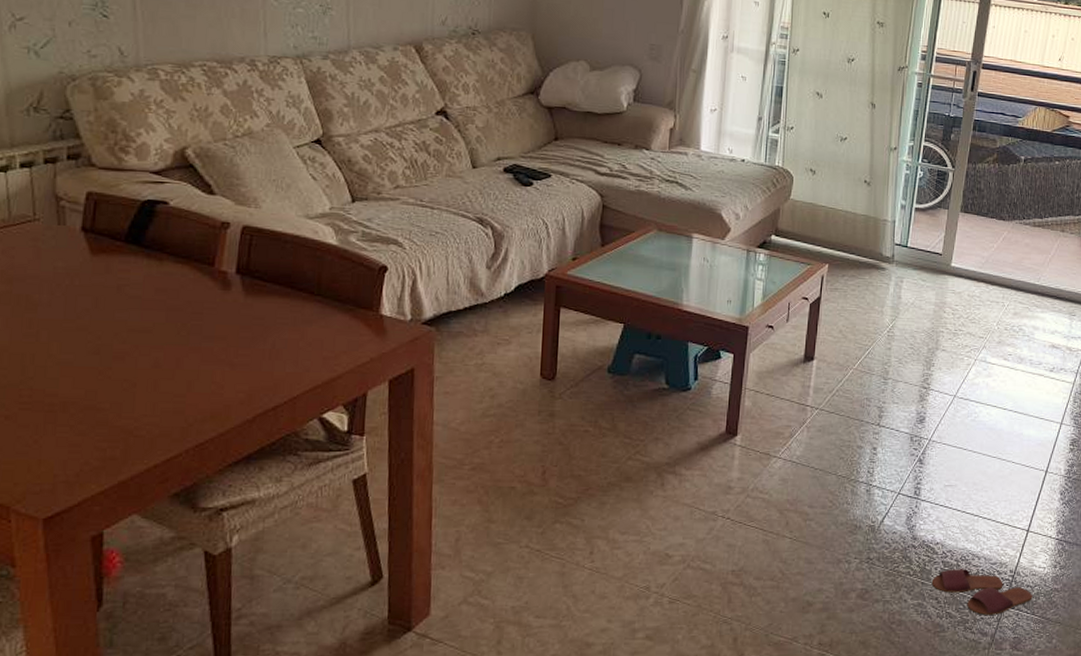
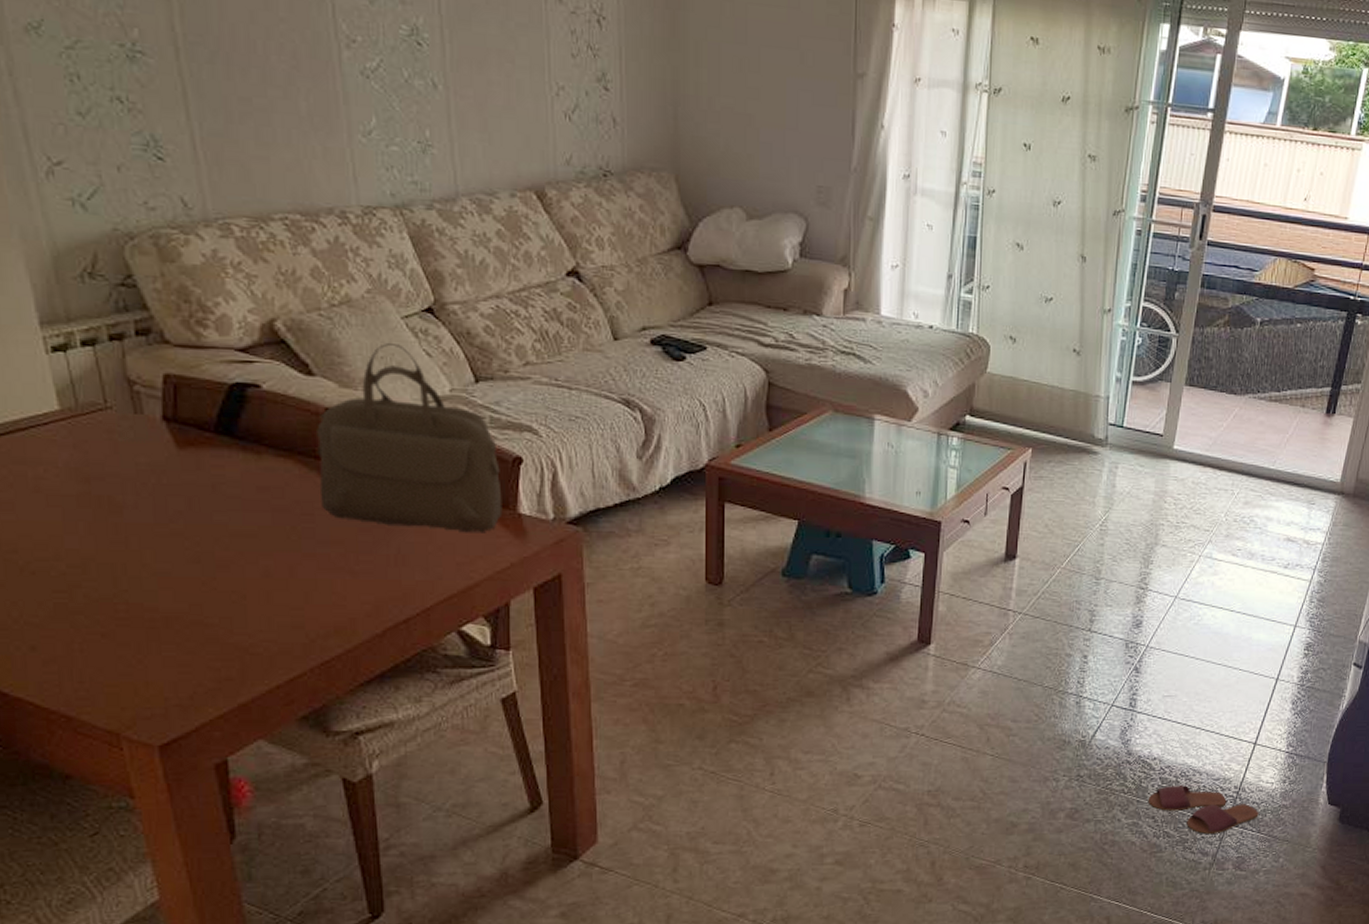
handbag: none [209,167,368,332] -> present [316,342,503,533]

